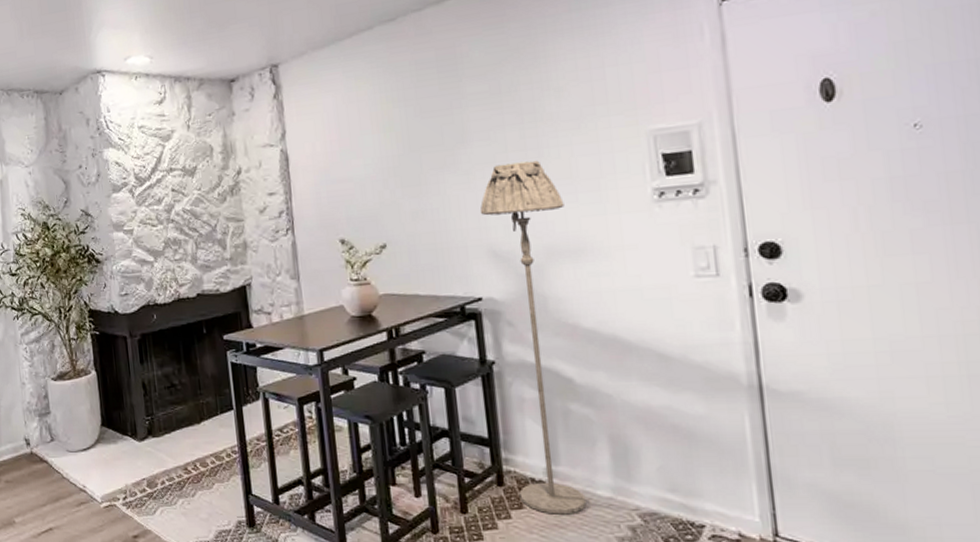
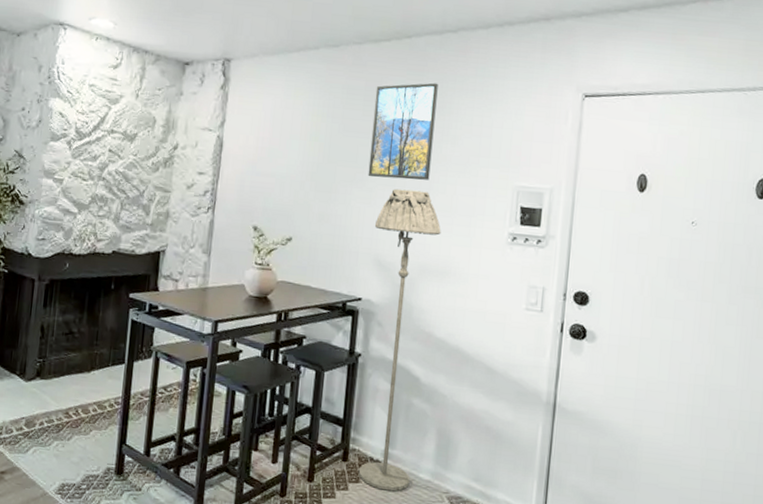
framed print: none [449,31,537,158] -> present [368,83,438,180]

